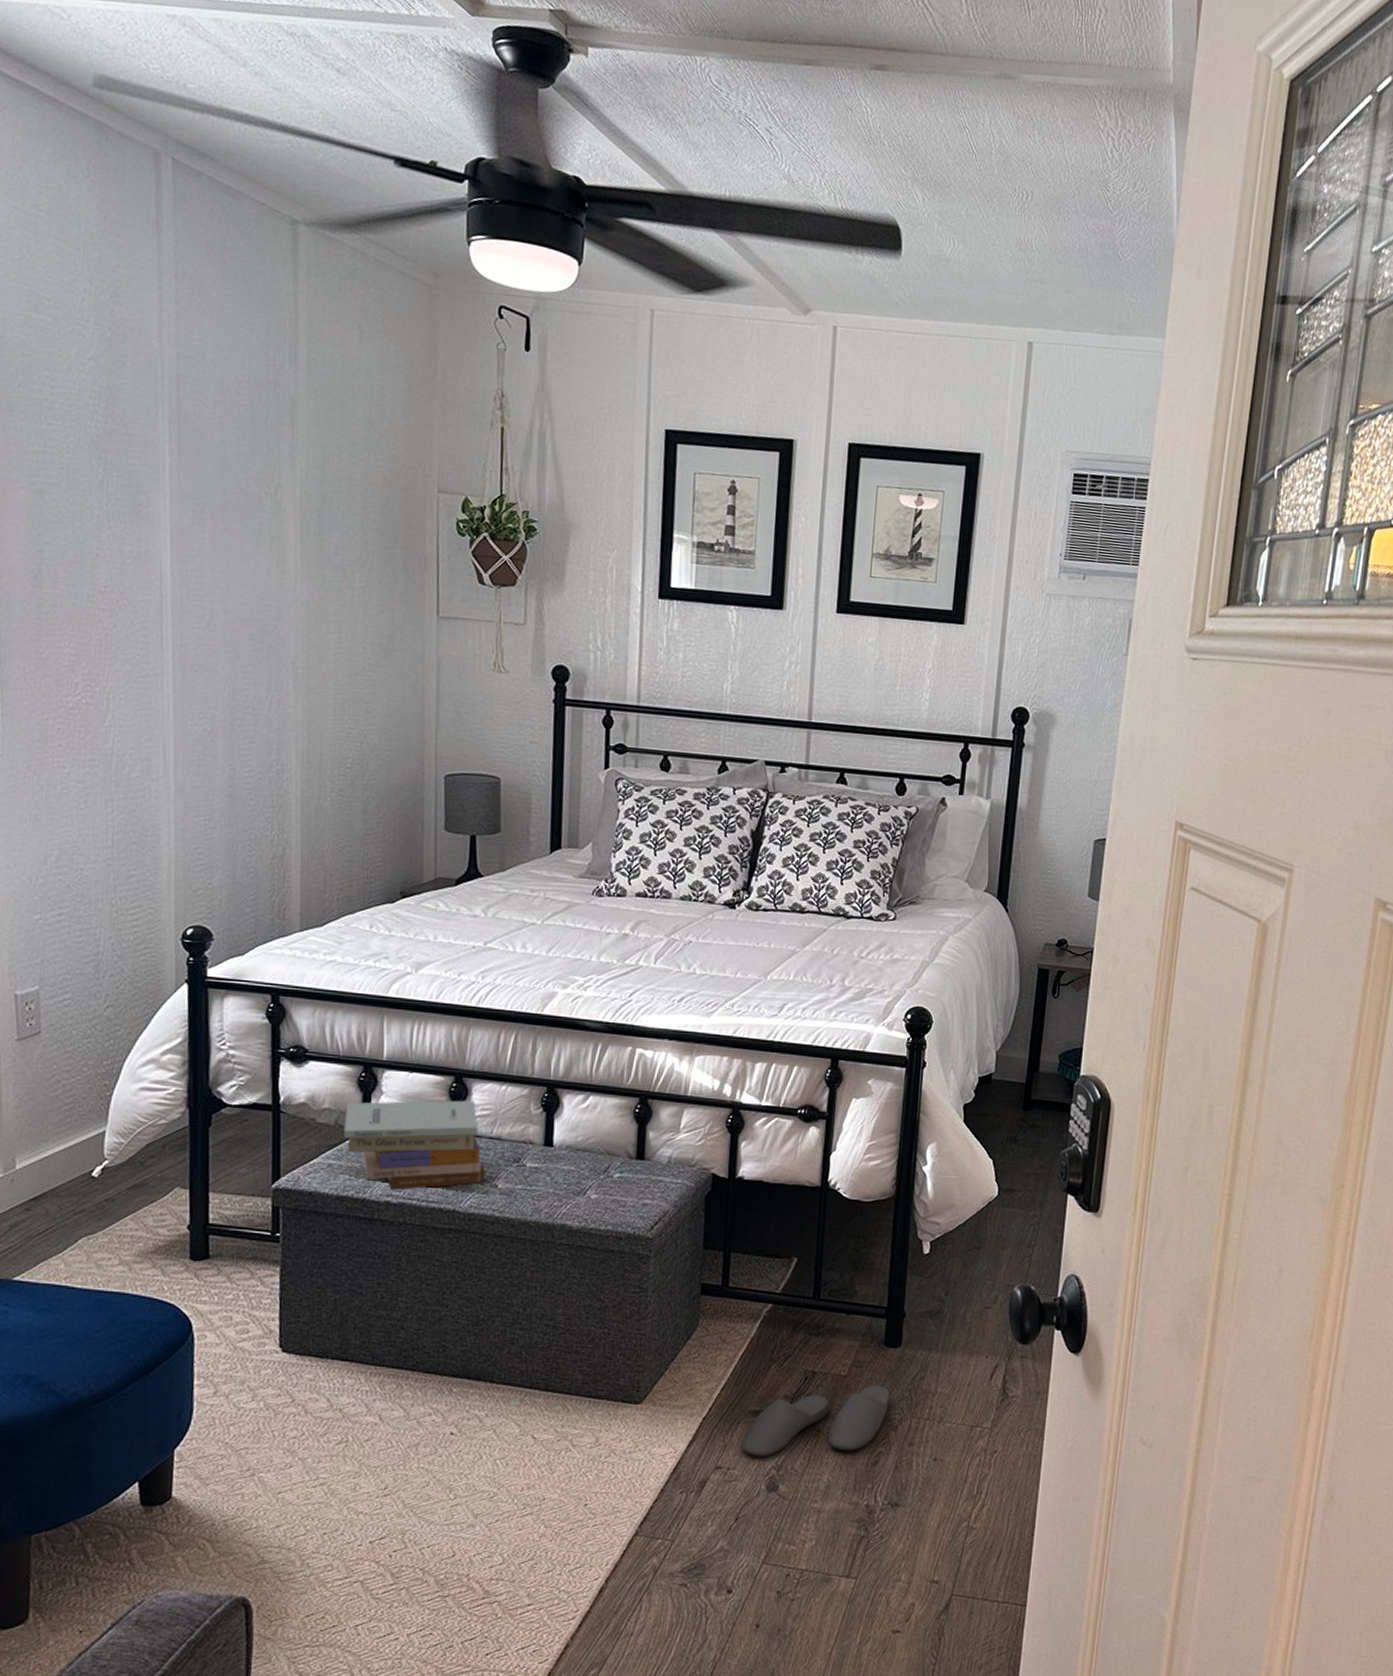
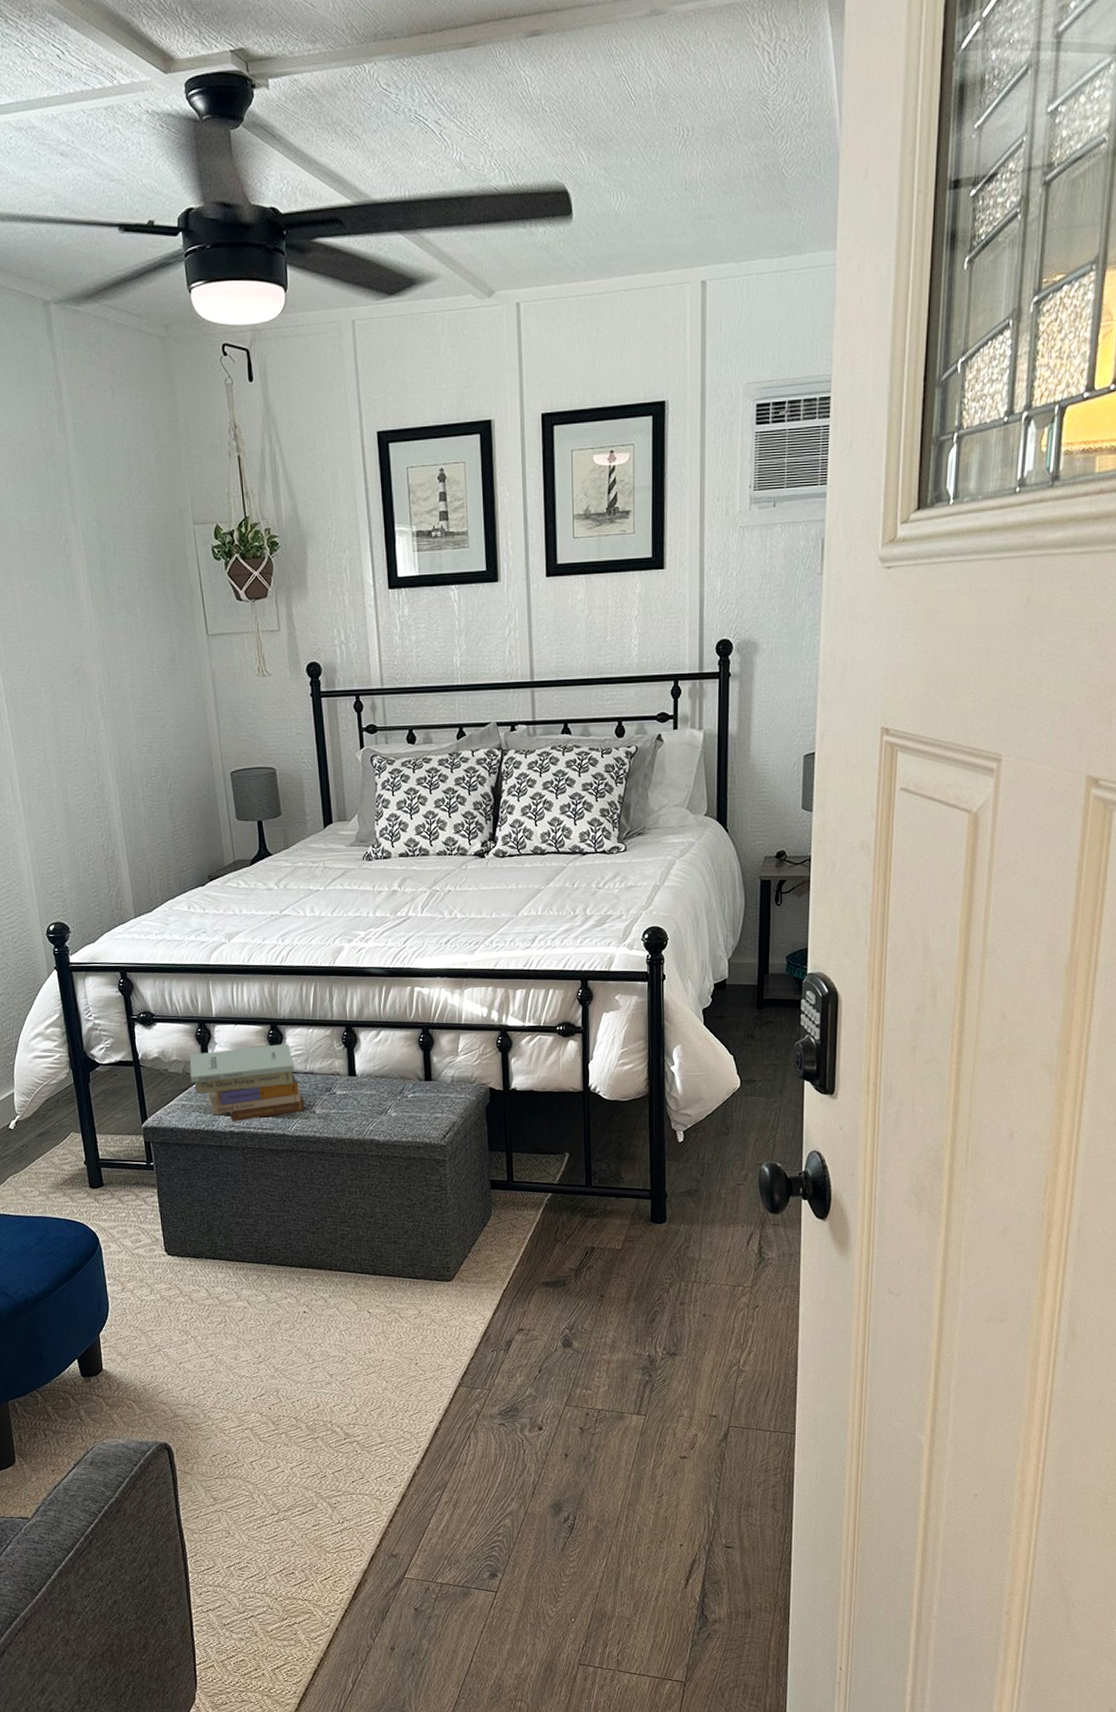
slippers: present [741,1385,890,1457] -> none [538,1256,660,1320]

